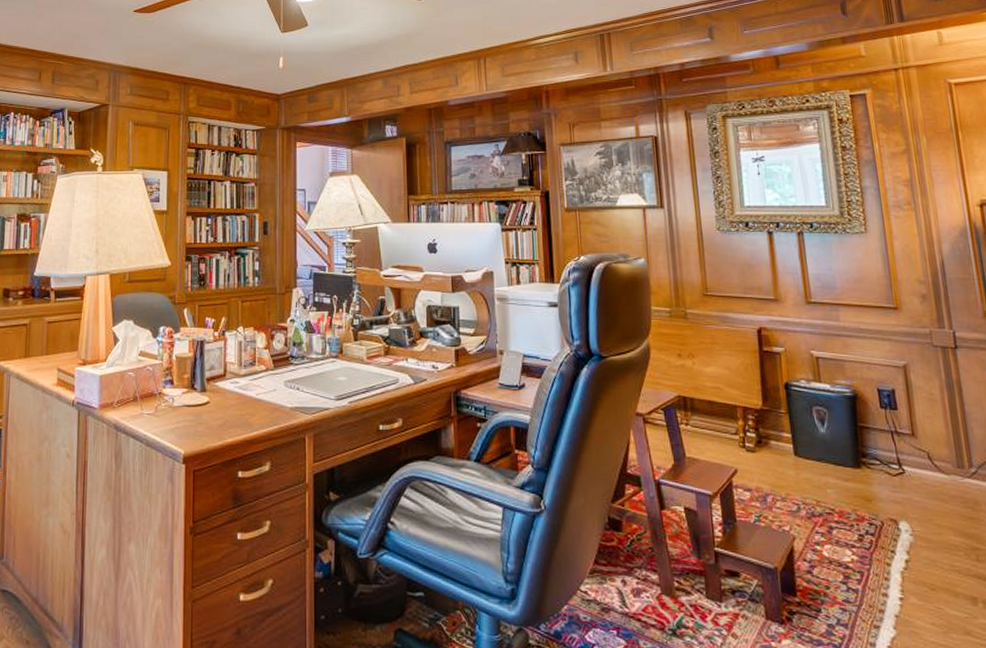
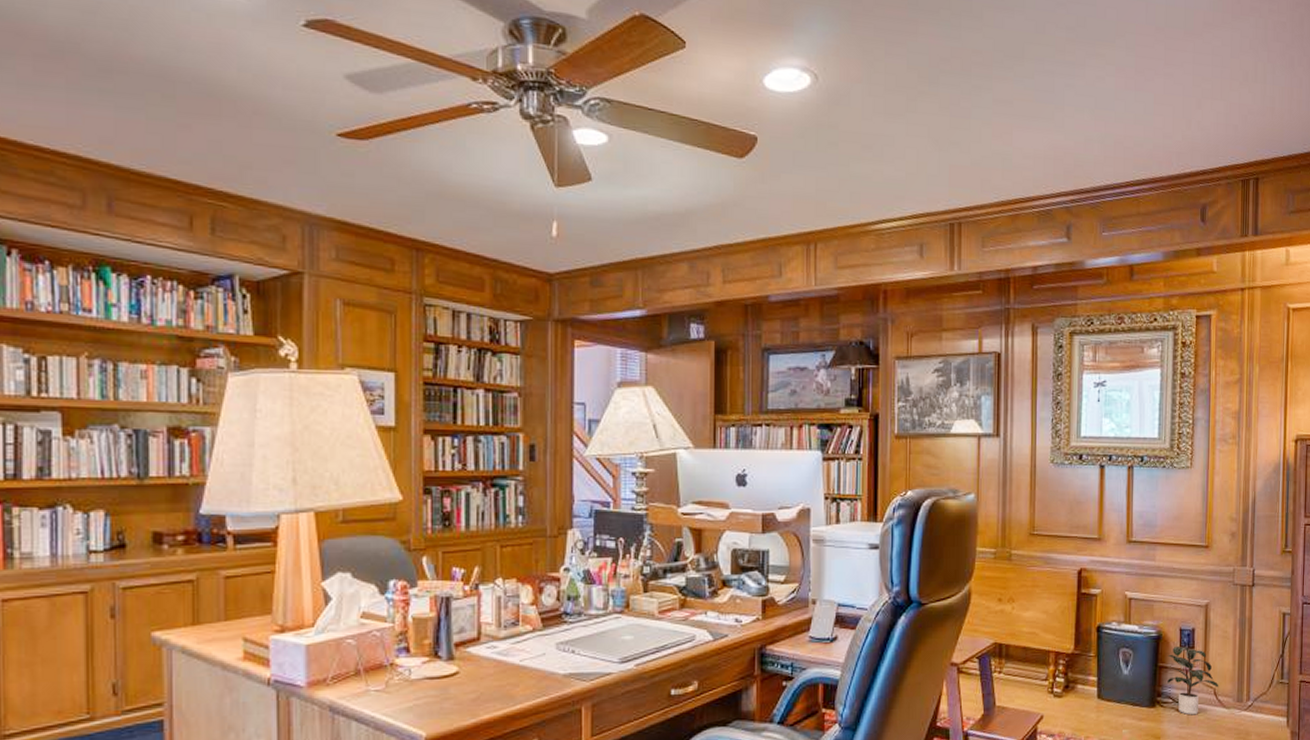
potted plant: none [868,407,933,479] -> present [1167,647,1219,715]

